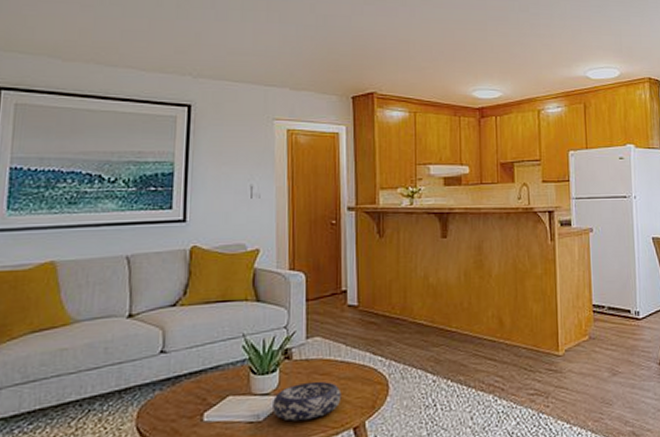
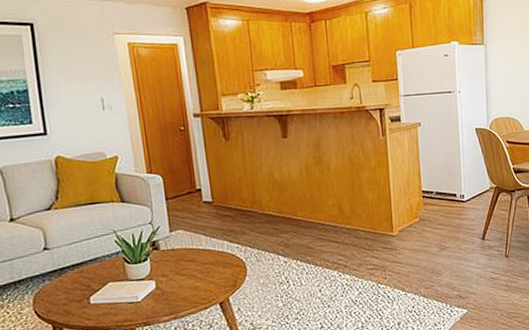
decorative bowl: present [271,381,342,421] -> none [147,266,207,300]

